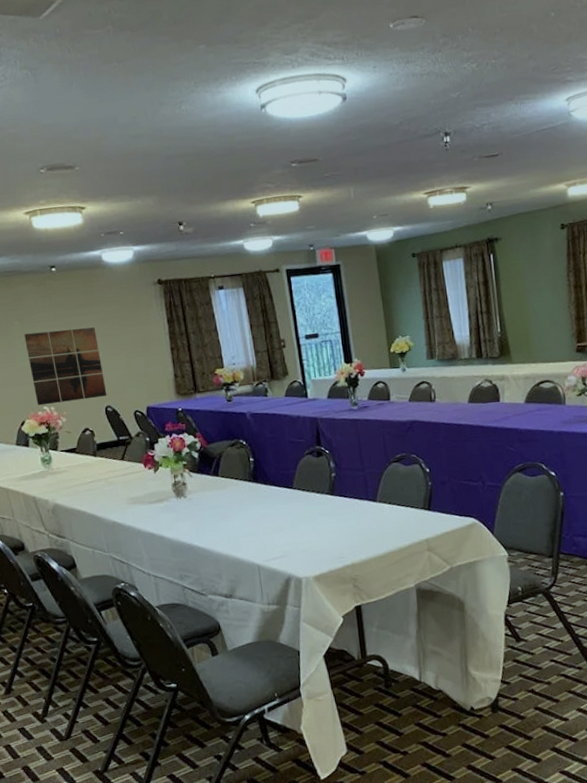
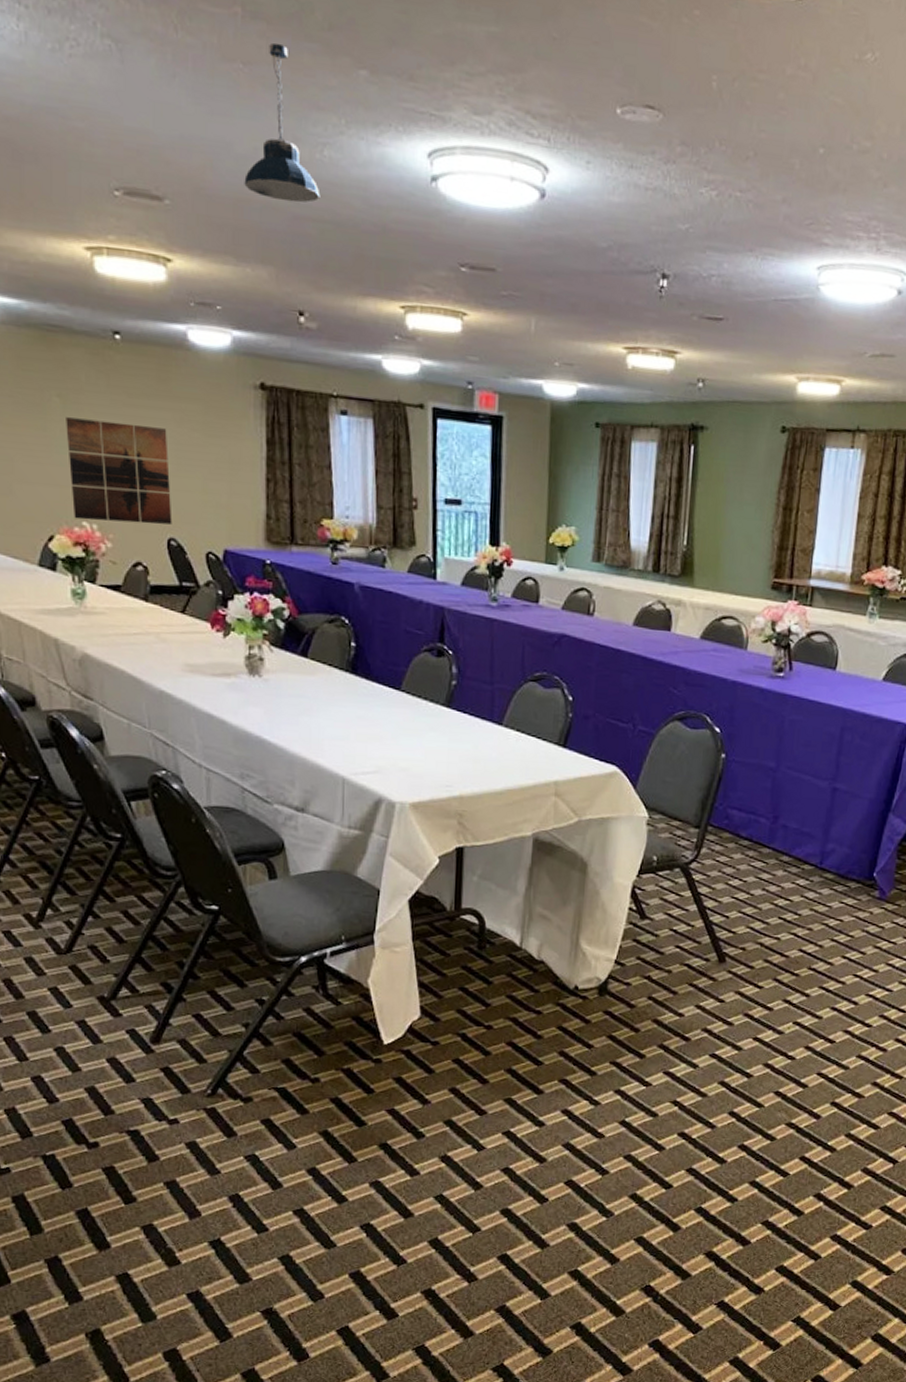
pendant light: none [128,42,183,149] -> present [244,42,321,203]

